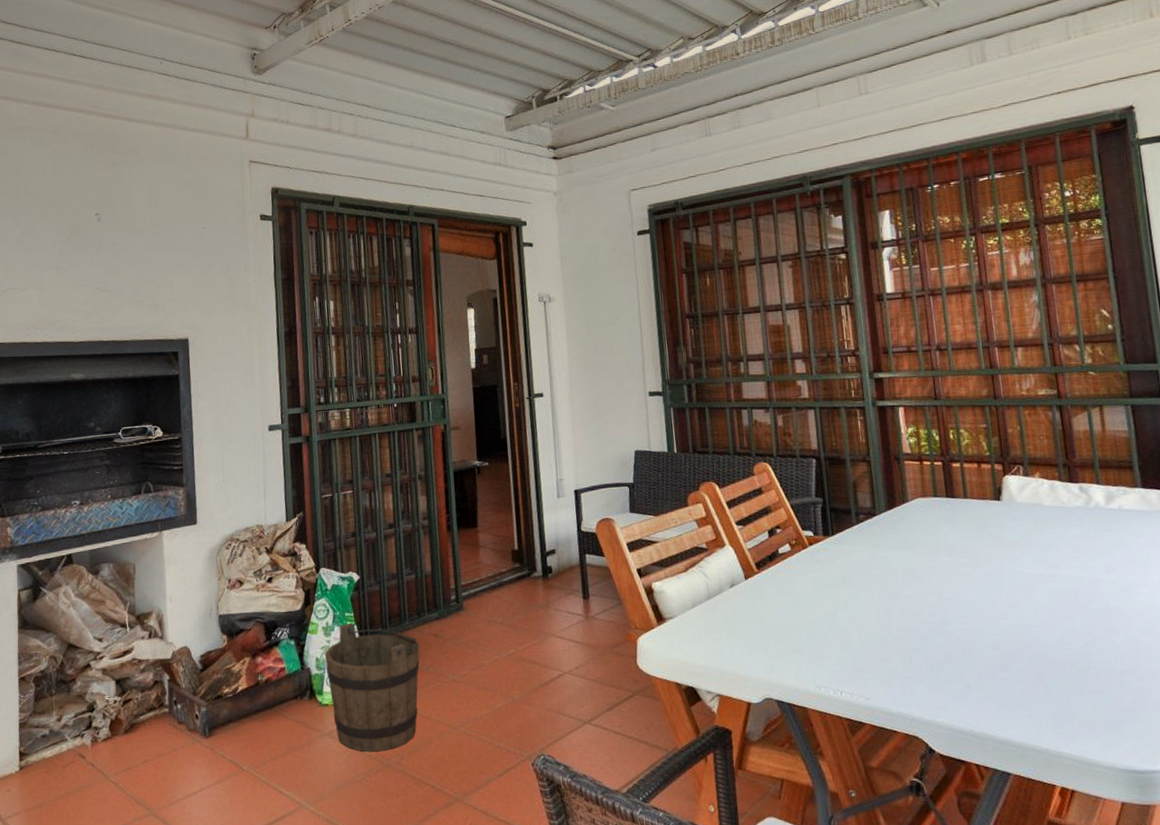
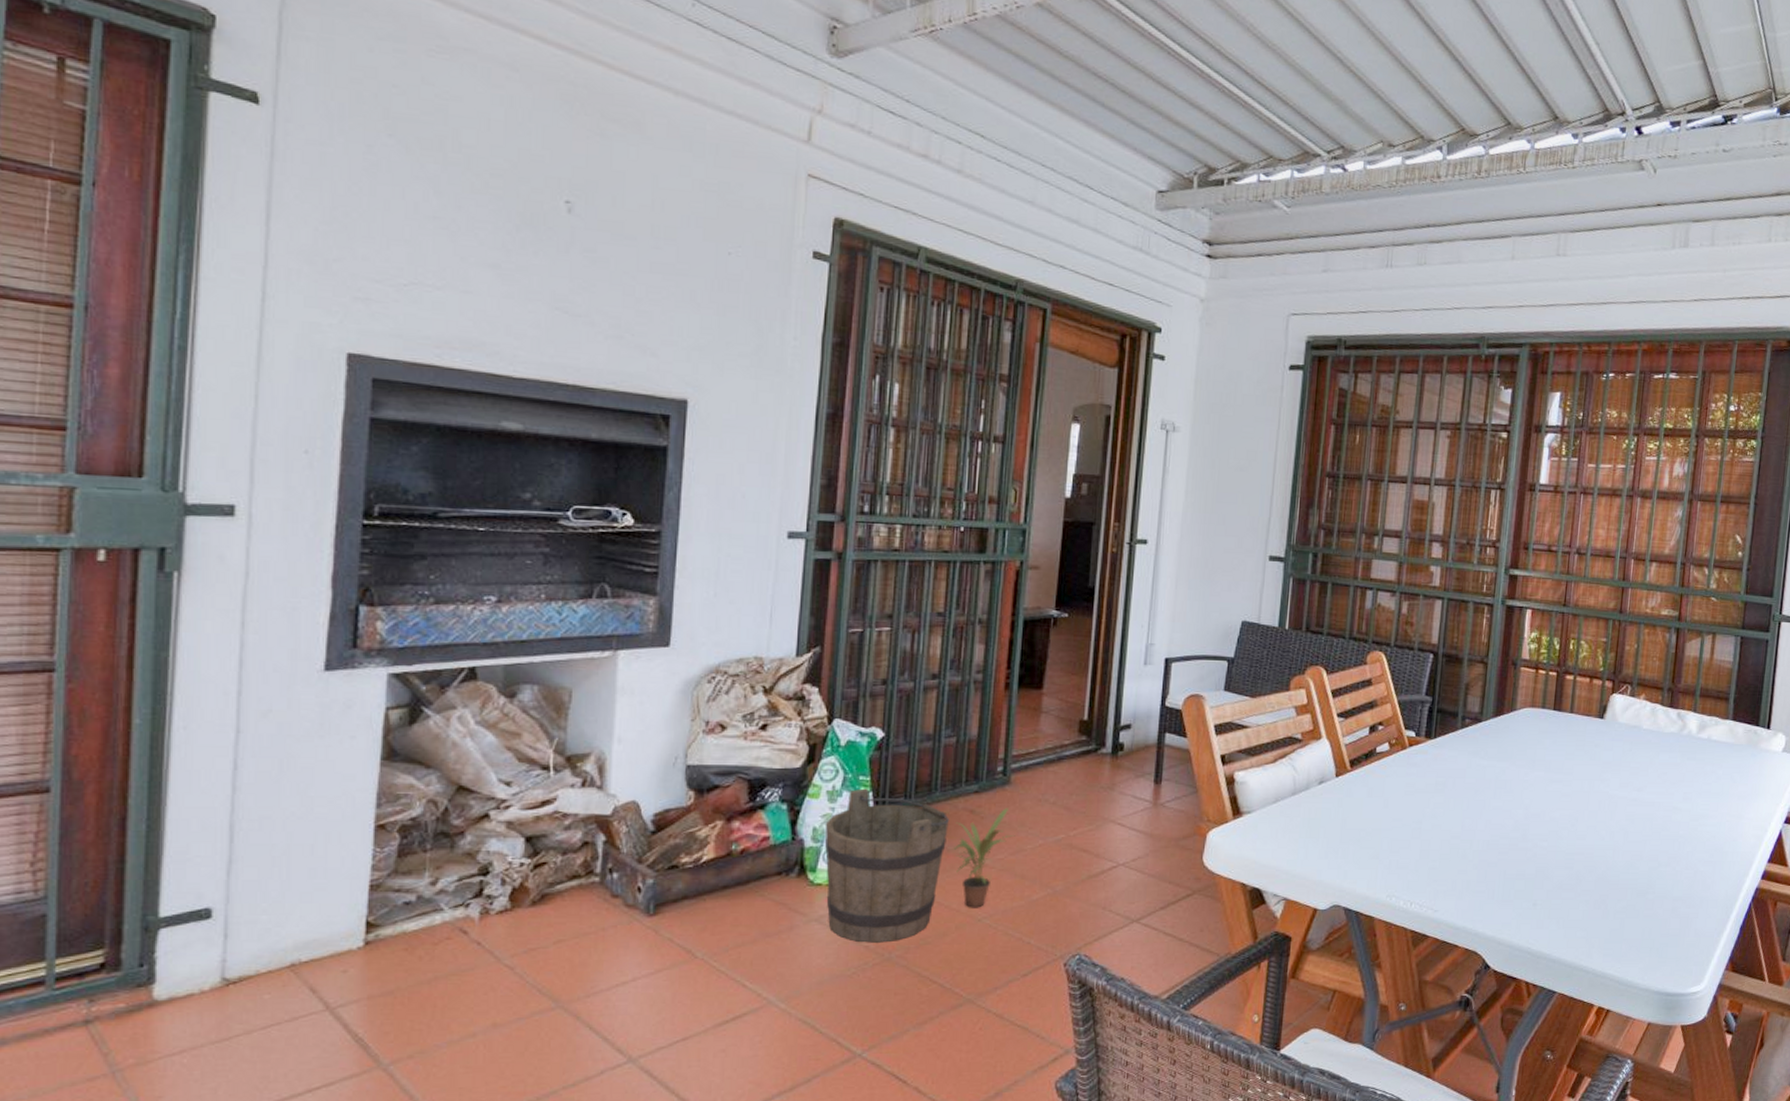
potted plant: none [425,630,474,718] -> present [953,808,1015,908]

